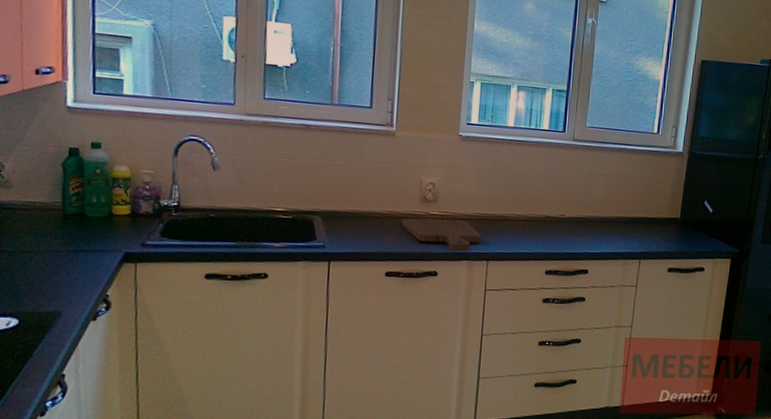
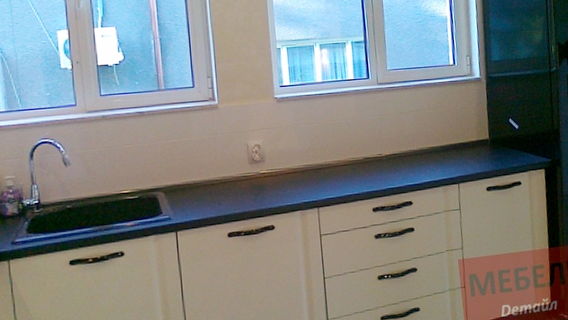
cutting board: present [401,218,482,252] -> none [235,174,310,204]

